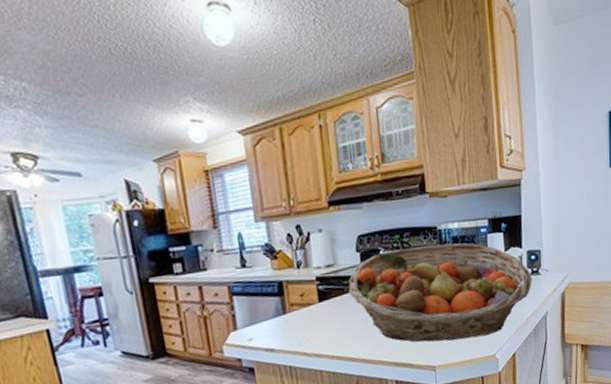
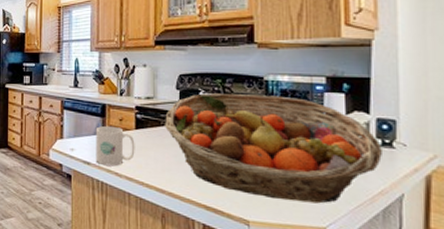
mug: none [274,303,322,349] -> present [95,125,135,167]

